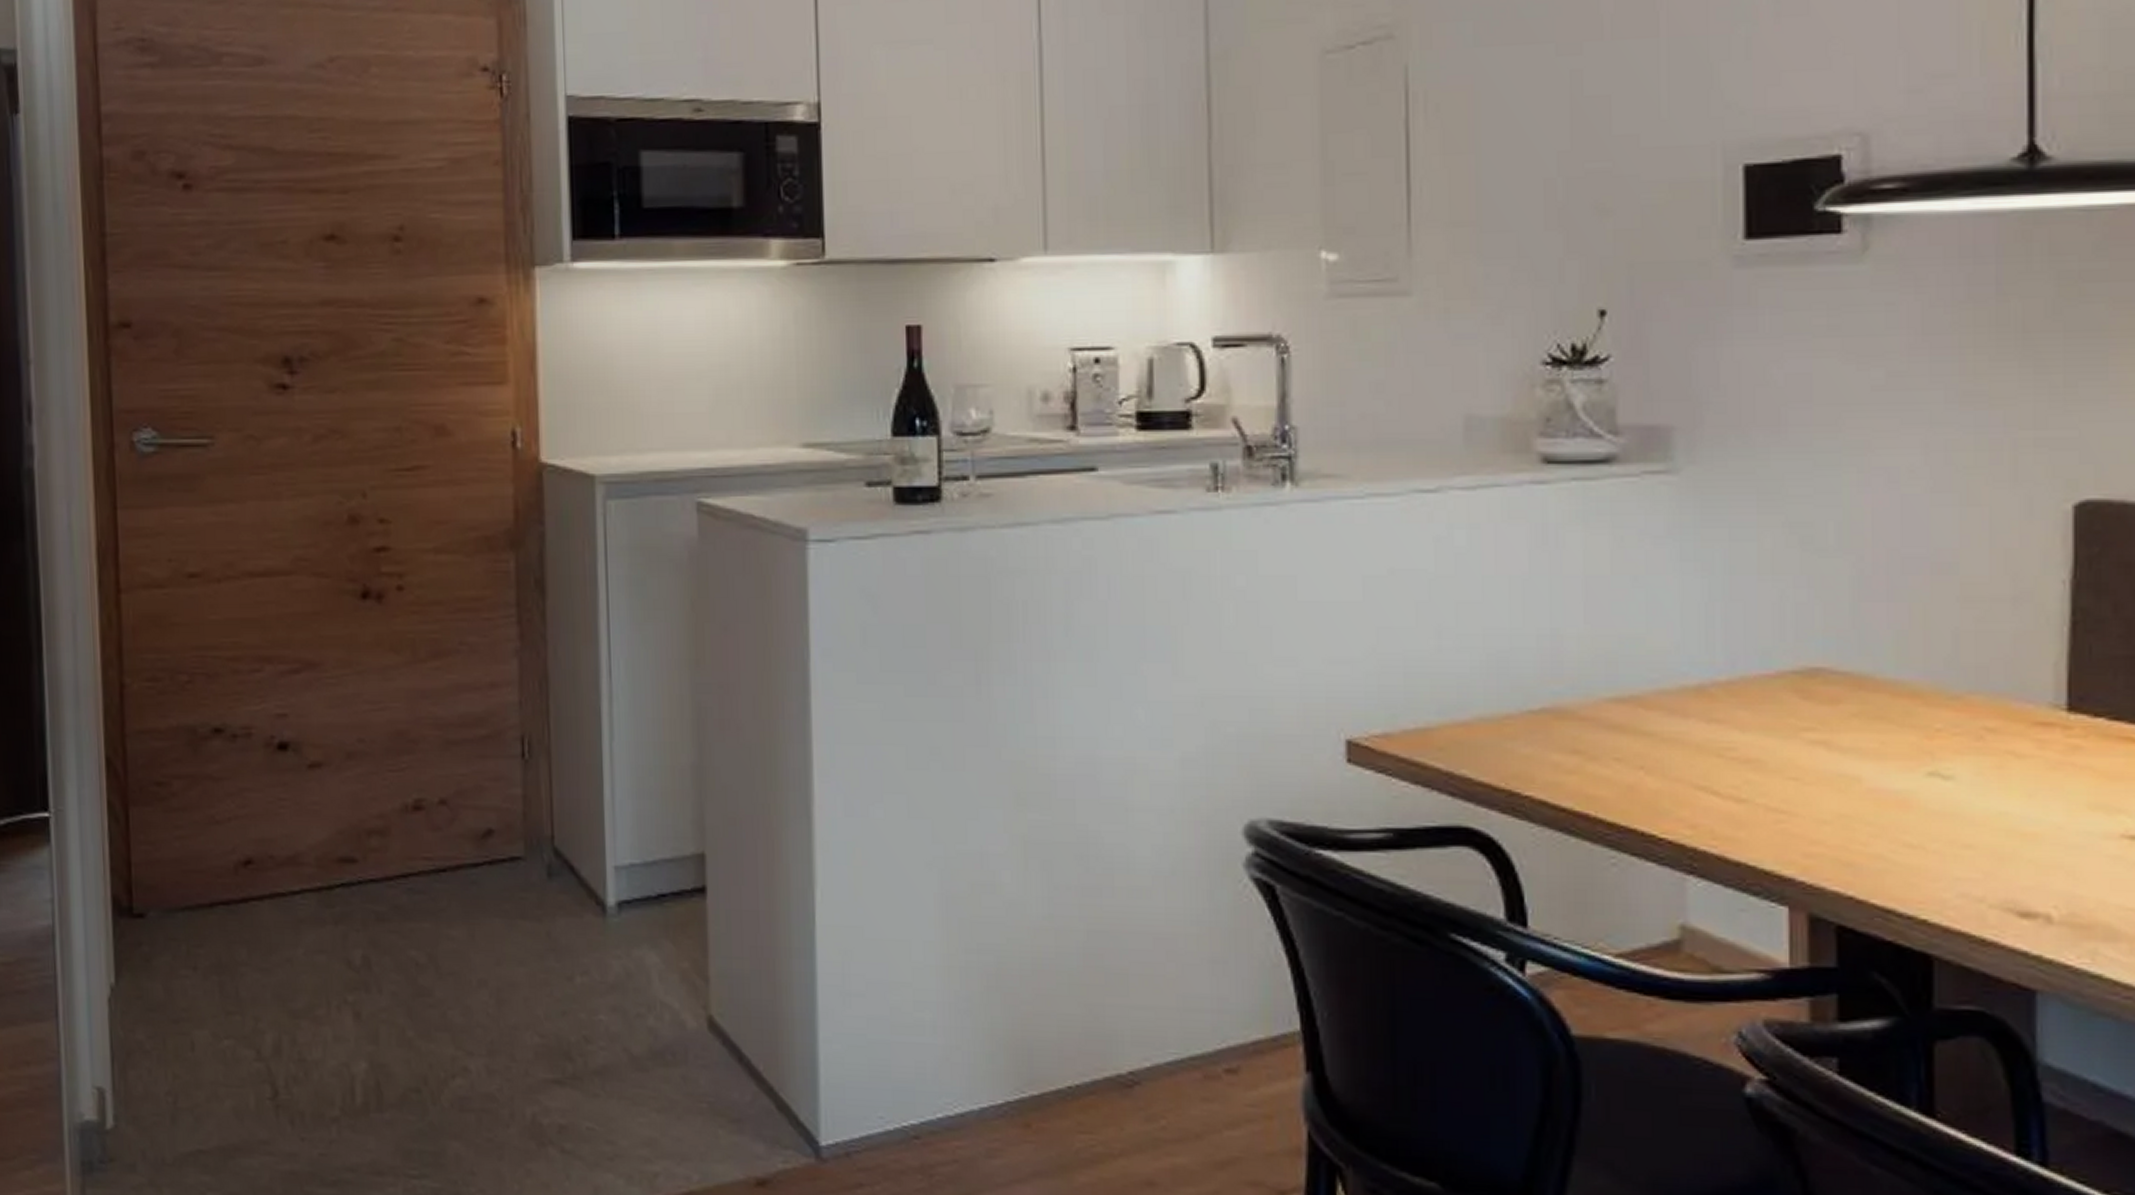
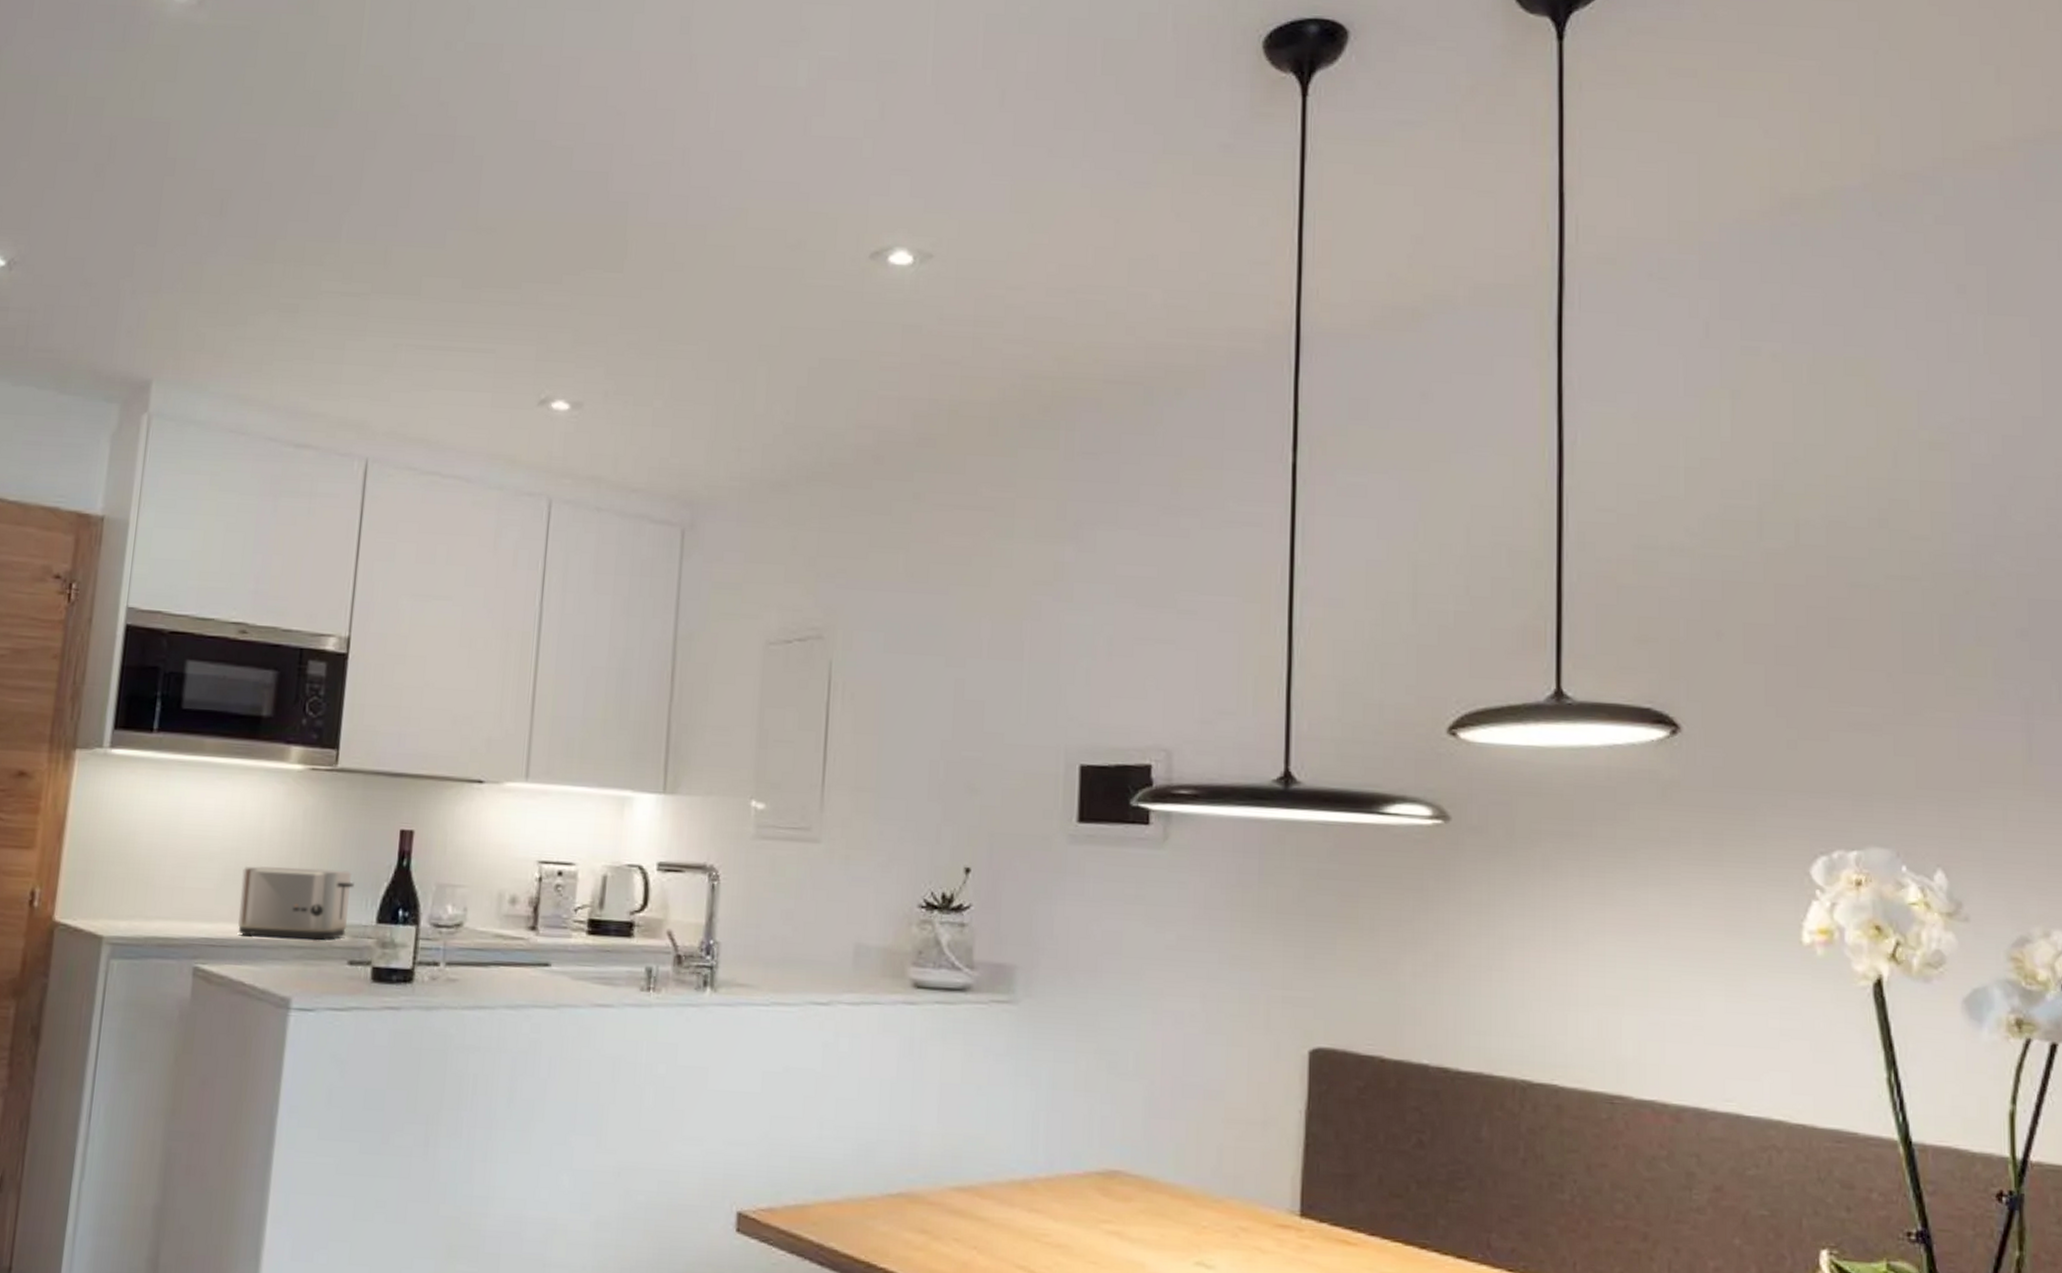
toaster: none [735,379,861,463] -> present [238,865,354,941]

